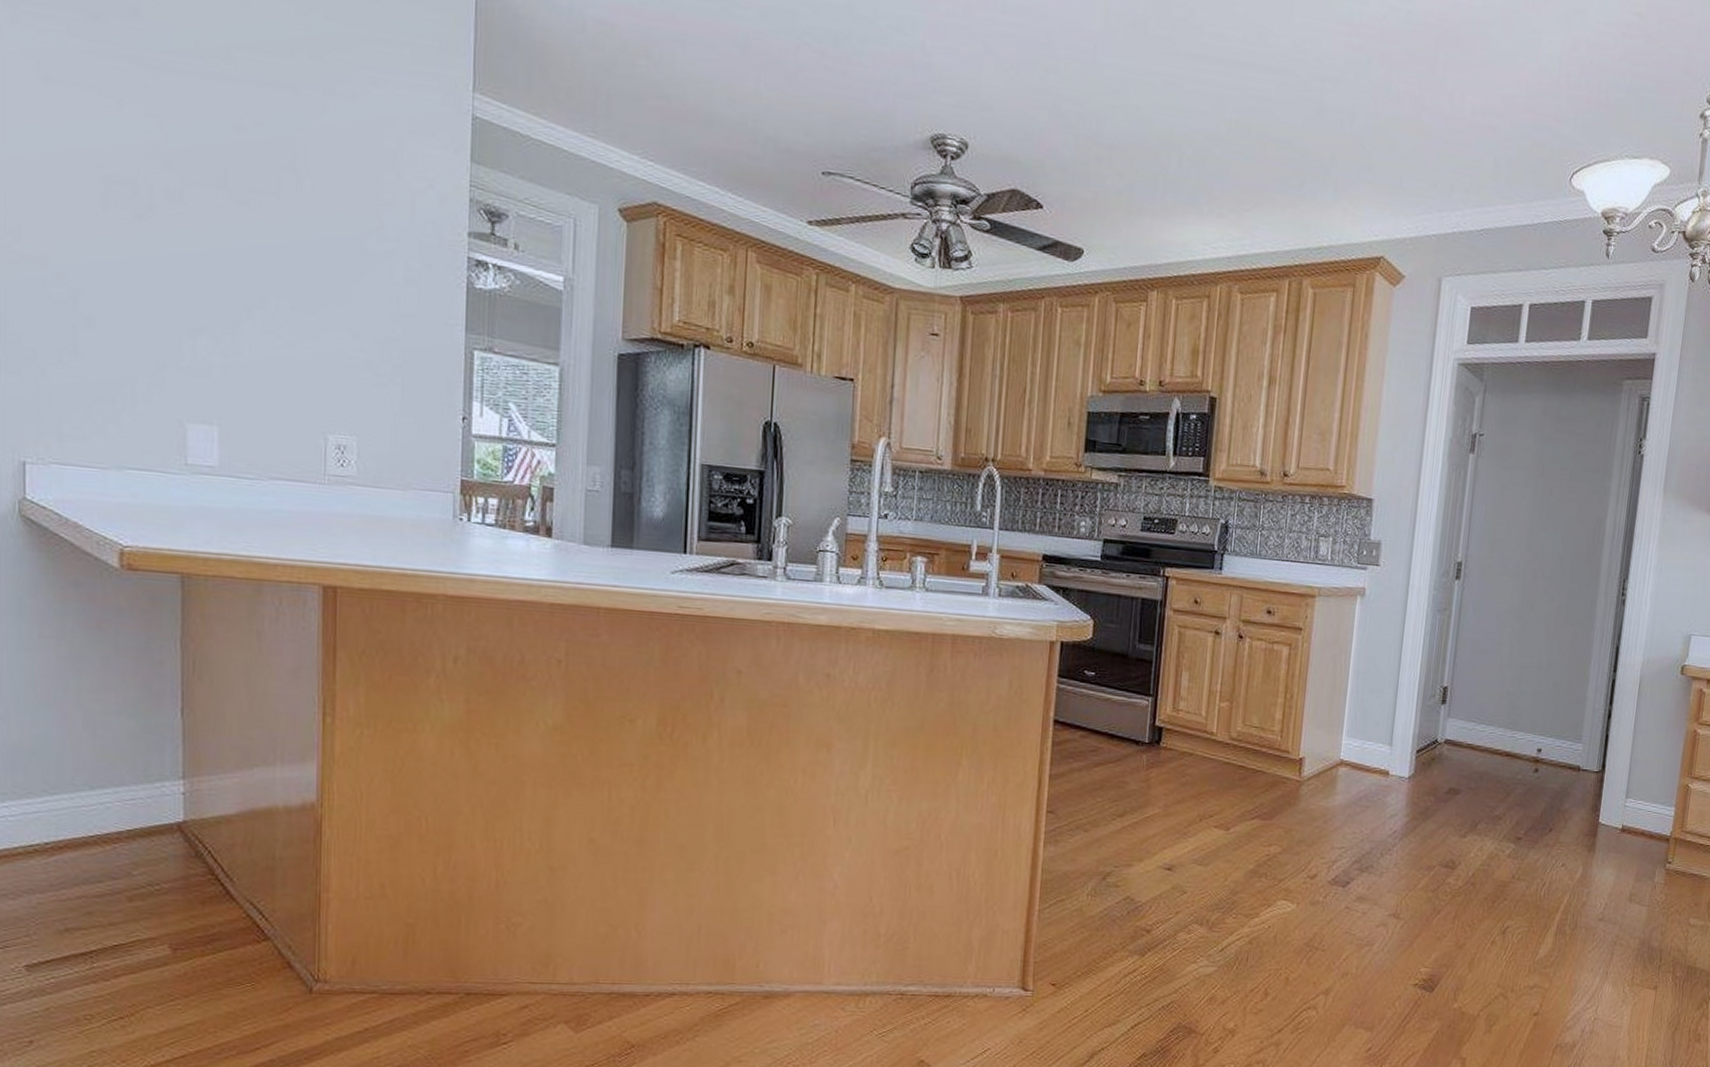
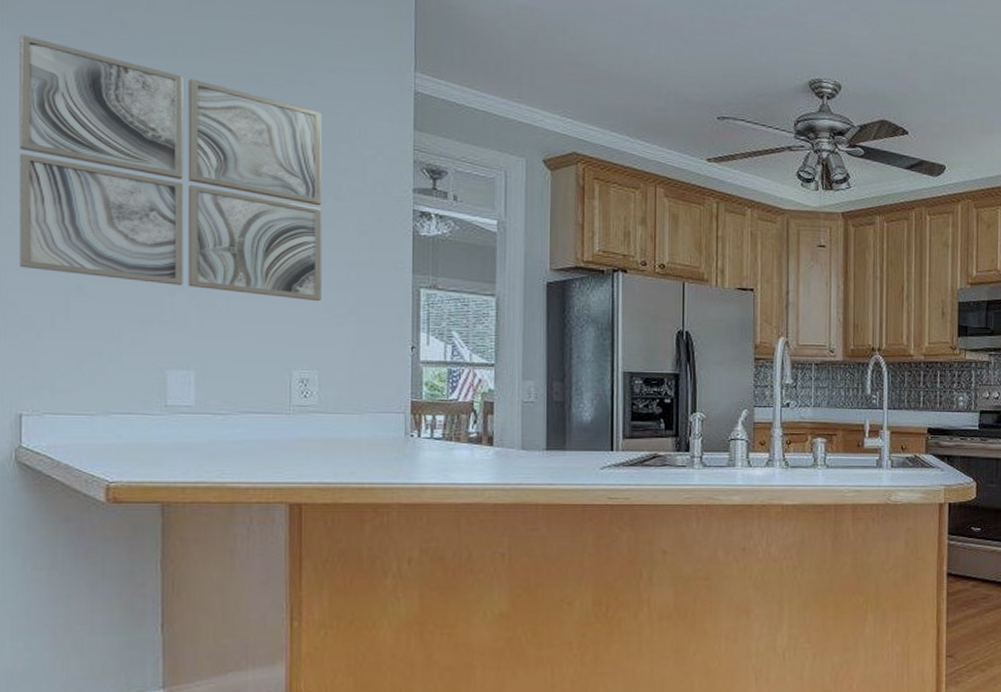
wall art: none [18,15,365,357] -> present [18,35,323,302]

